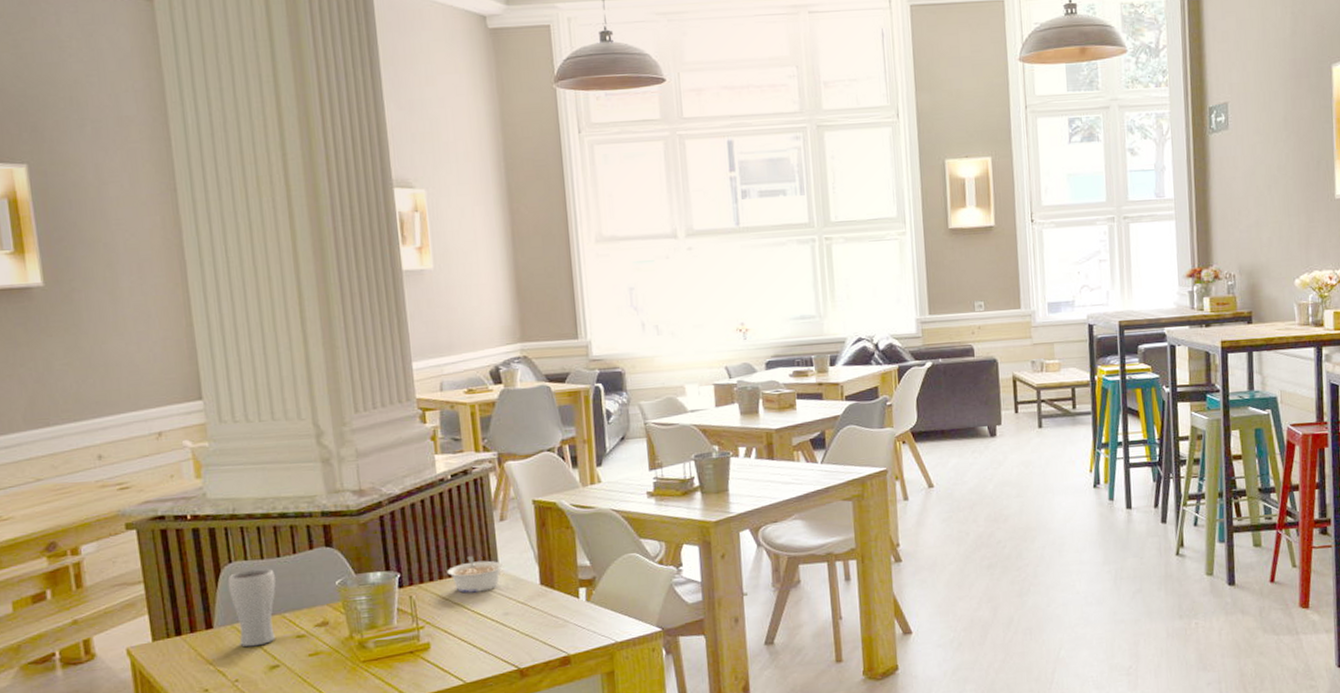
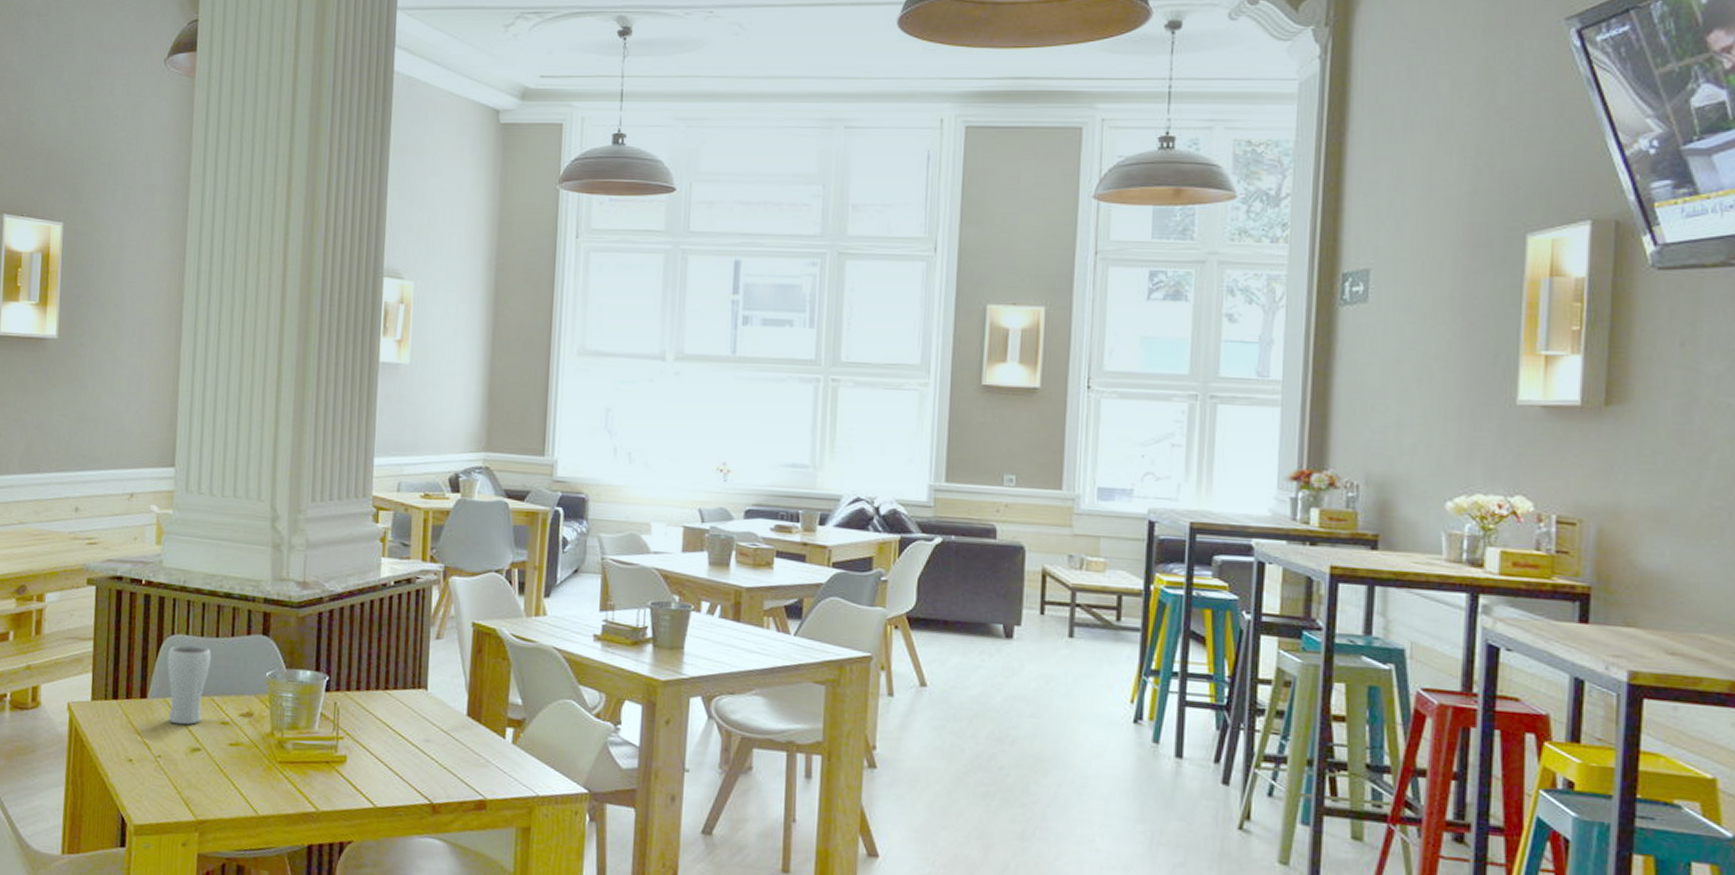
legume: present [447,555,504,594] -> none [375,670,433,712]

